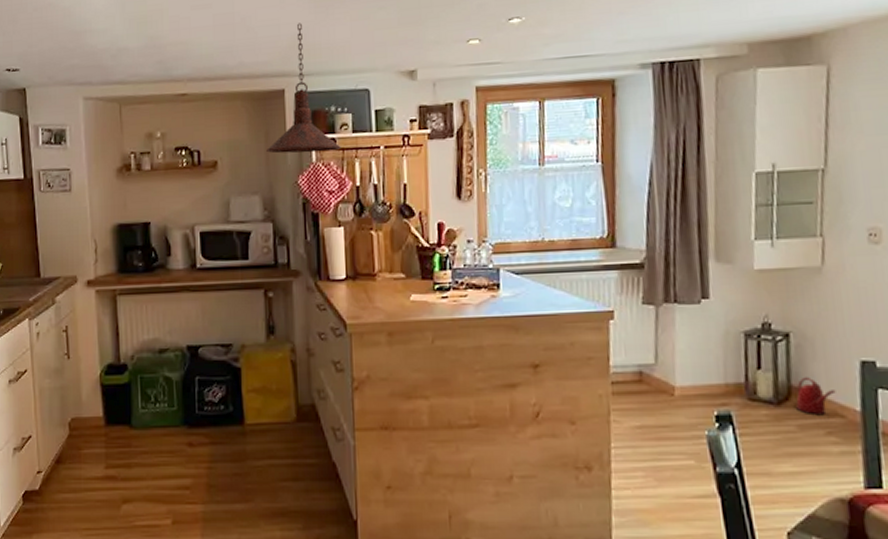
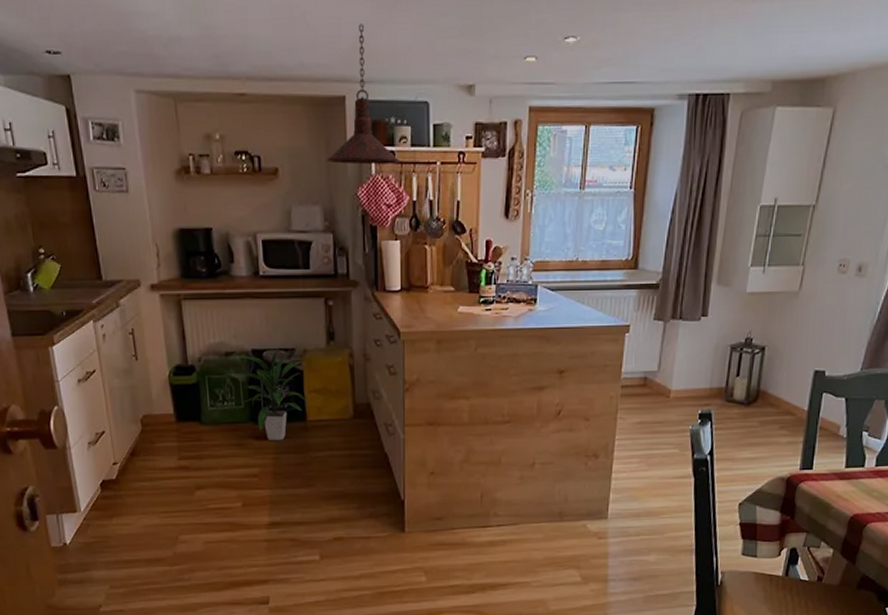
indoor plant: none [169,343,247,447] -> present [236,347,309,440]
watering can: present [796,376,836,416] -> none [761,383,792,414]

